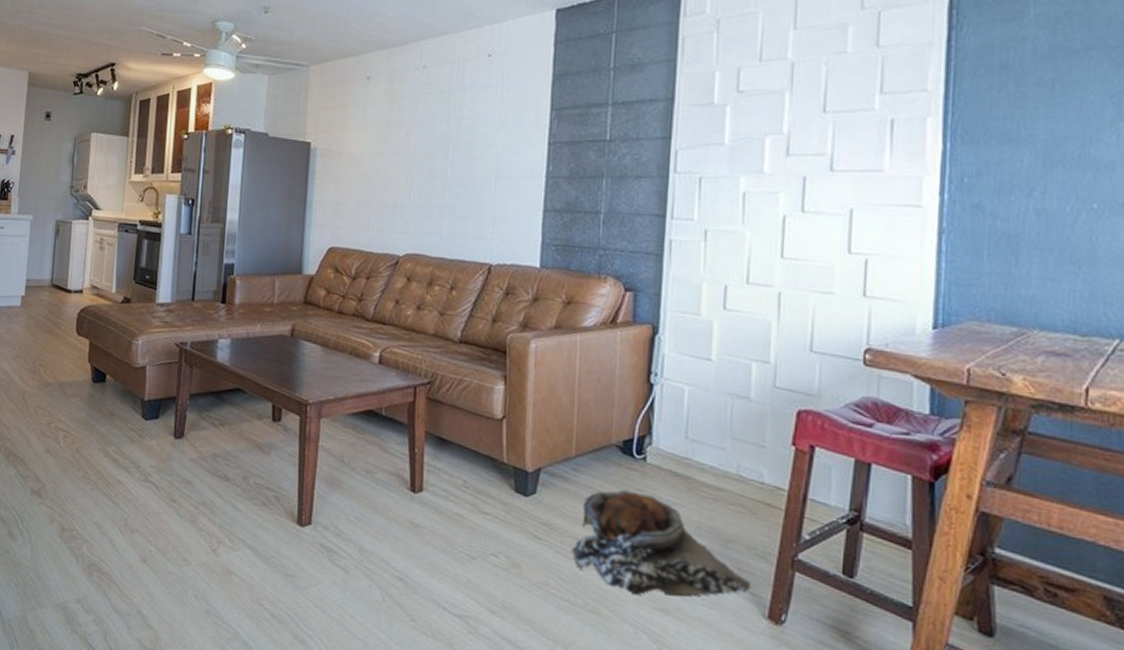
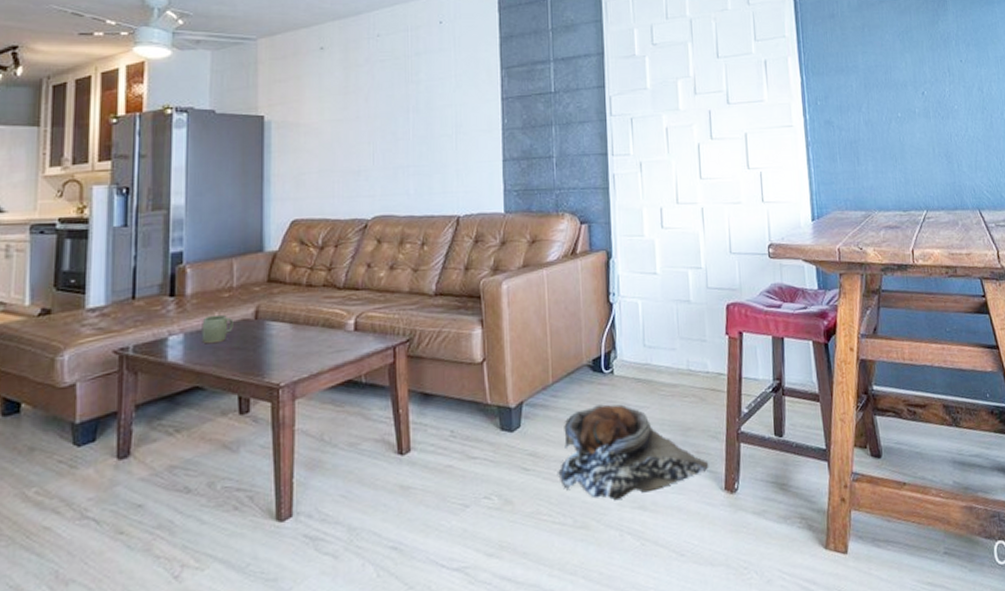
mug: none [245,326,273,353] -> present [201,314,234,344]

